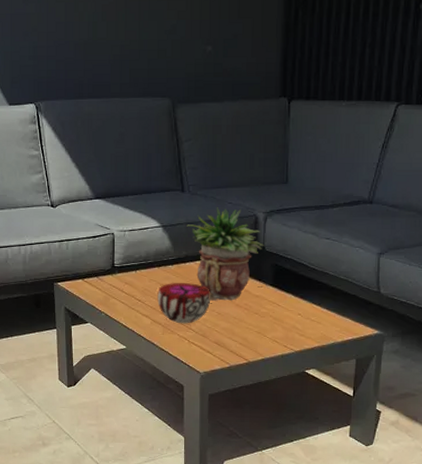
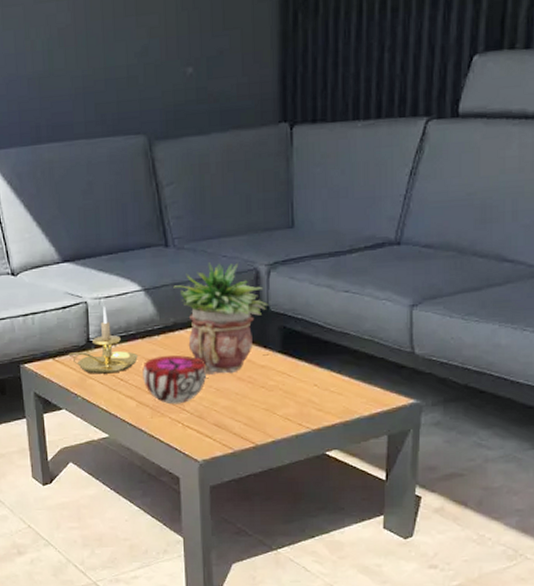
candle holder: none [95,238,154,295] -> present [68,306,138,374]

